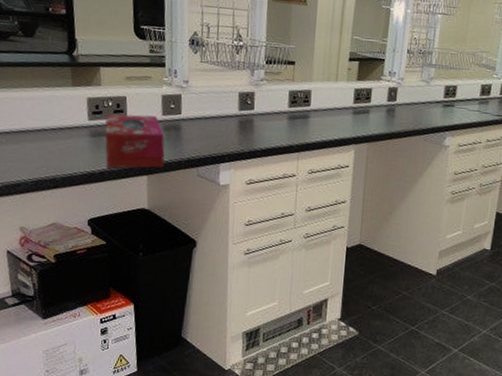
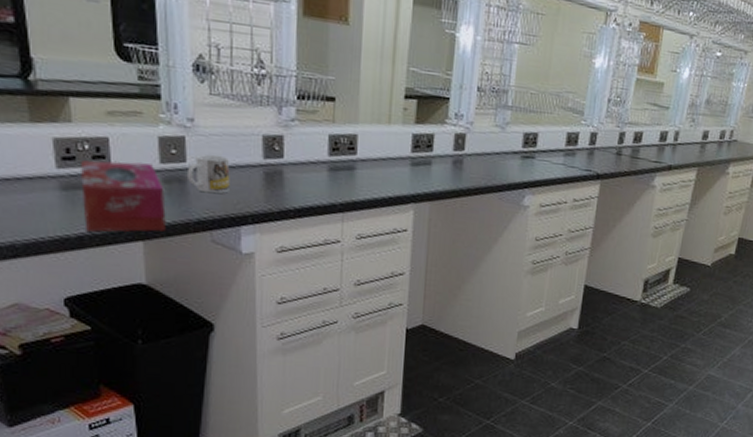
mug: none [181,108,214,139] -> present [186,154,230,194]

